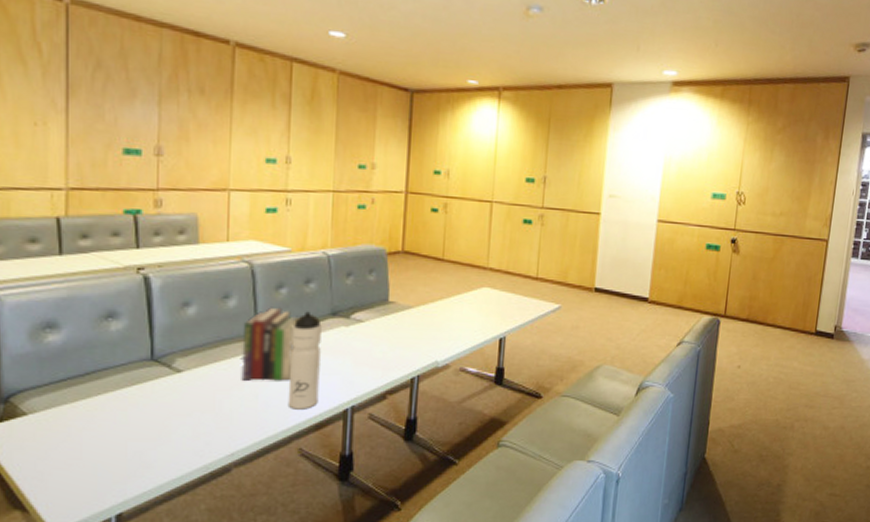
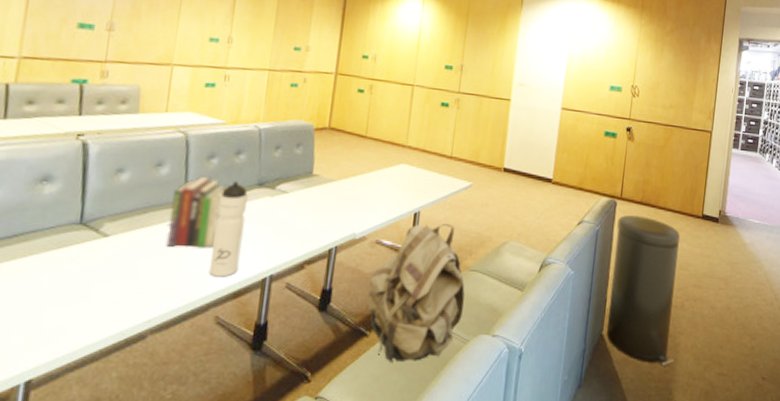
backpack: none [454,349,557,490] -> present [367,224,465,363]
pedal bin: none [709,334,791,487] -> present [606,215,681,365]

